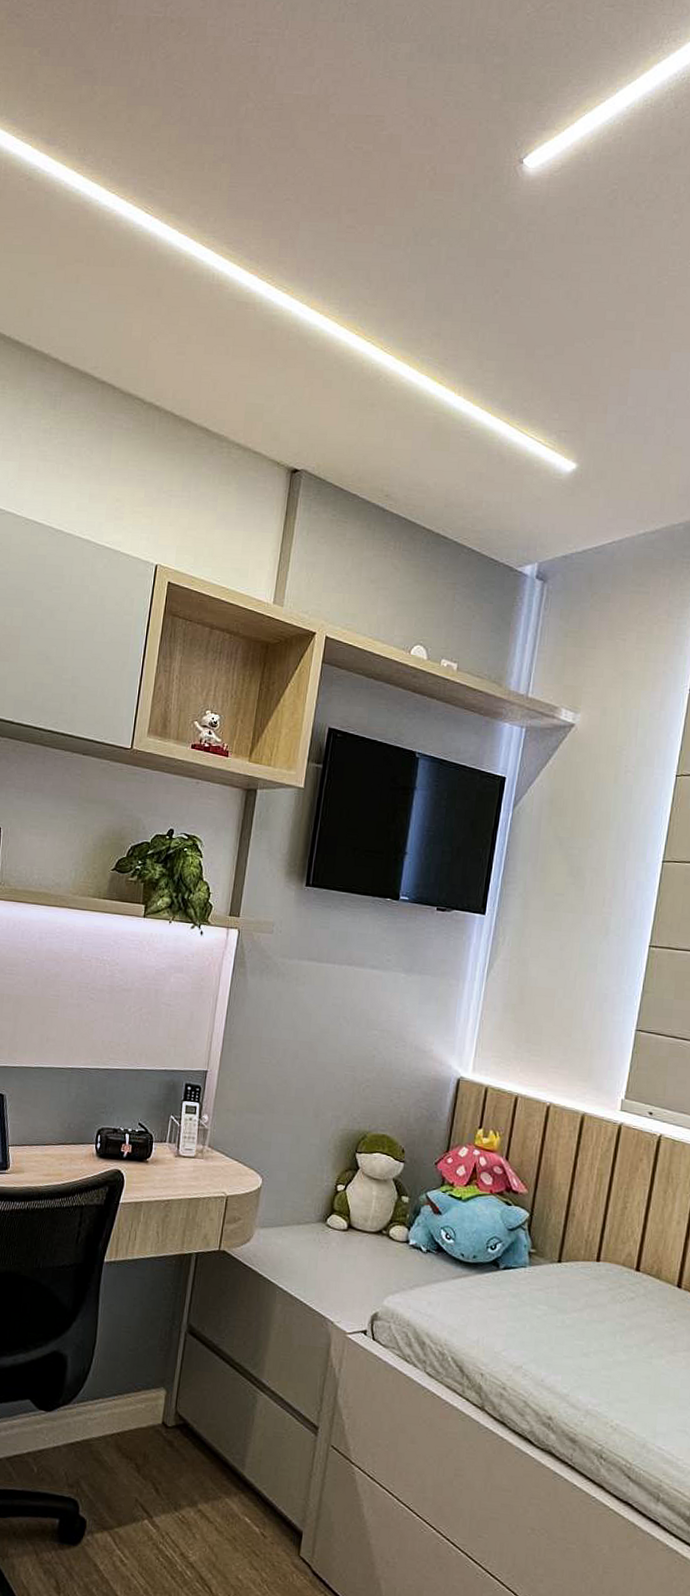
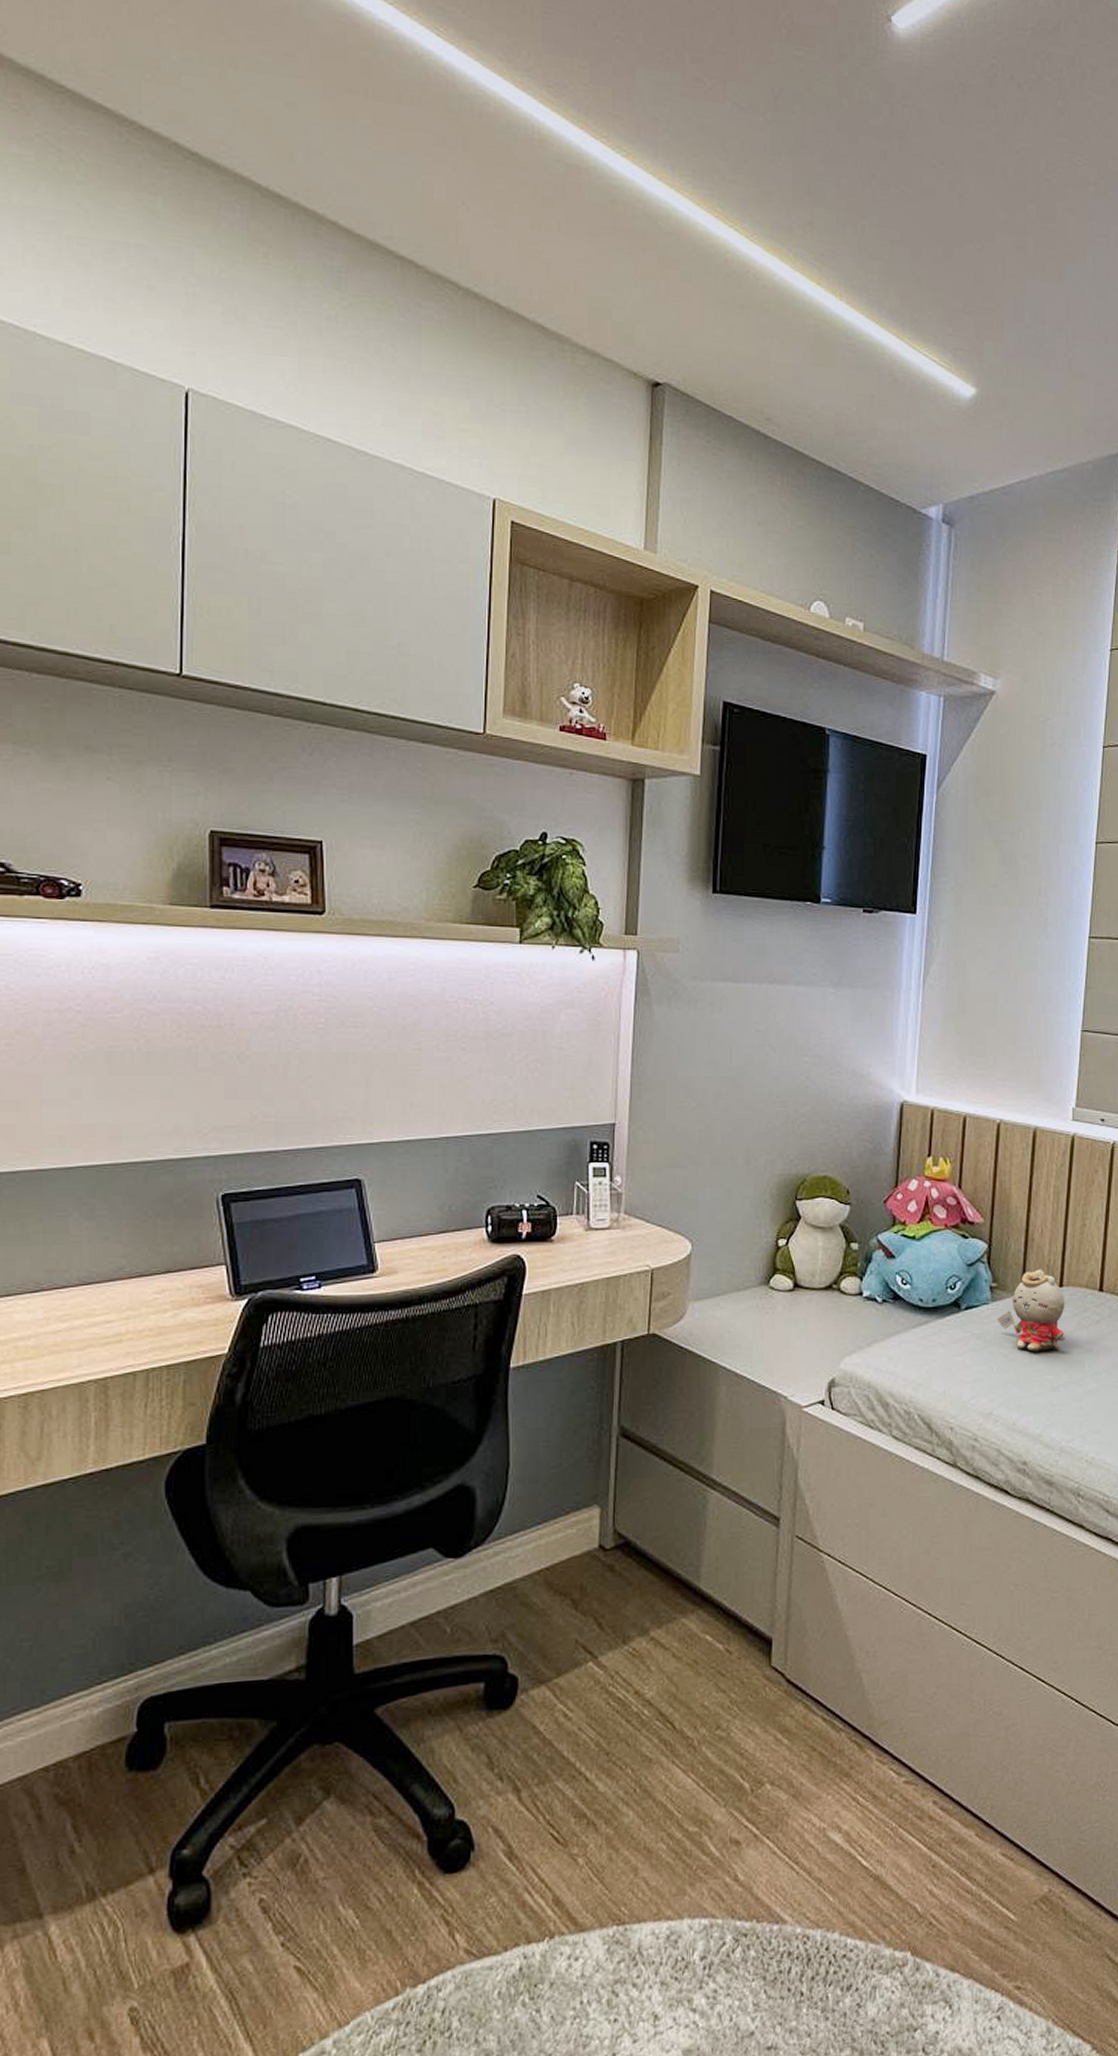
stuffed toy: none [532,1242,601,1319] -> present [996,1269,1066,1352]

